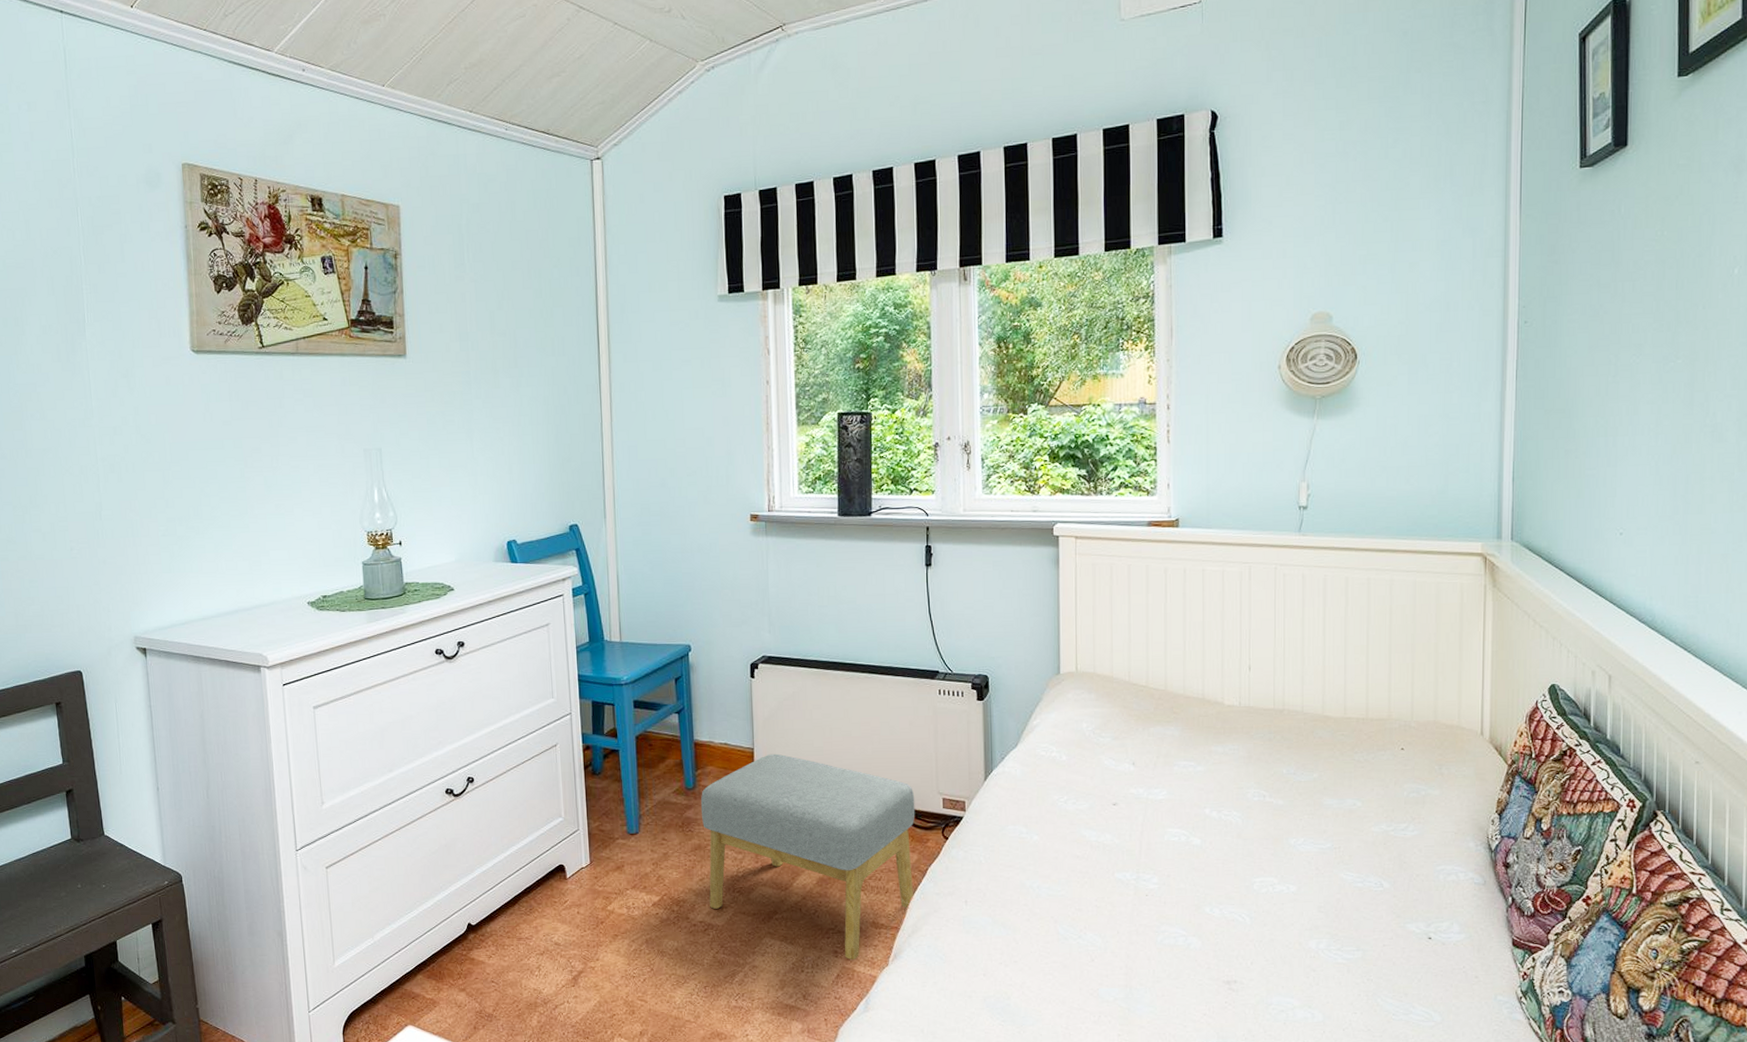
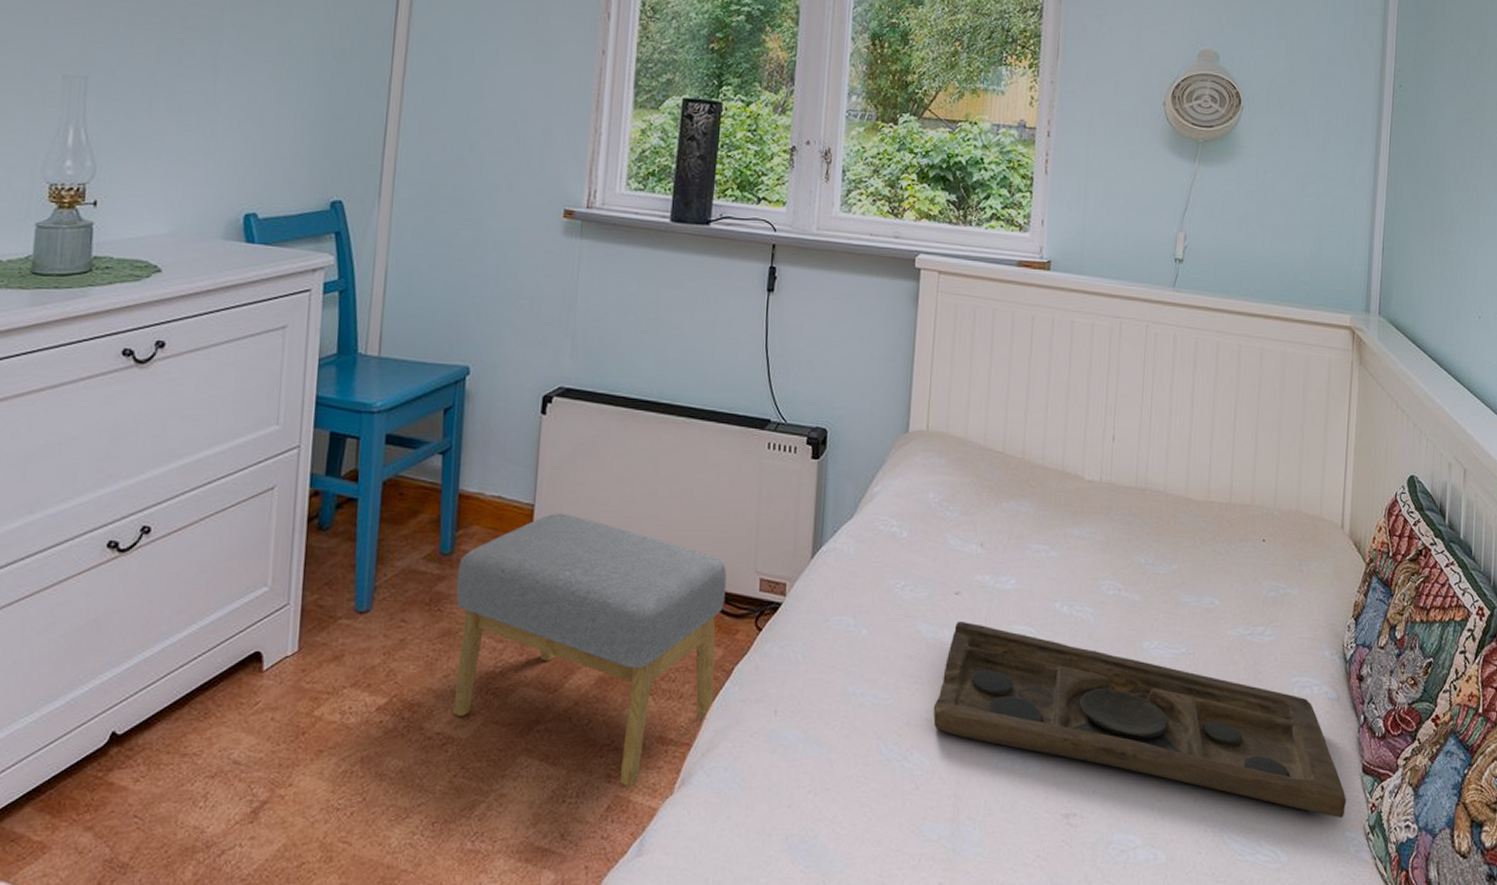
decorative tray: none [1101,826,1498,984] -> present [933,620,1347,818]

